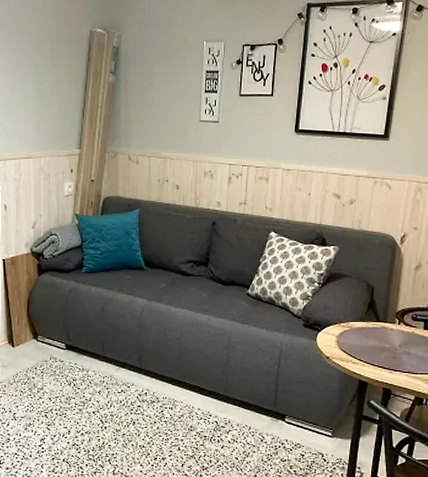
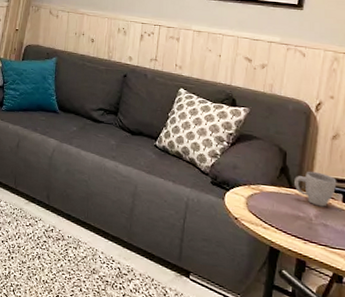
mug: none [381,303,419,336] -> present [295,171,337,207]

